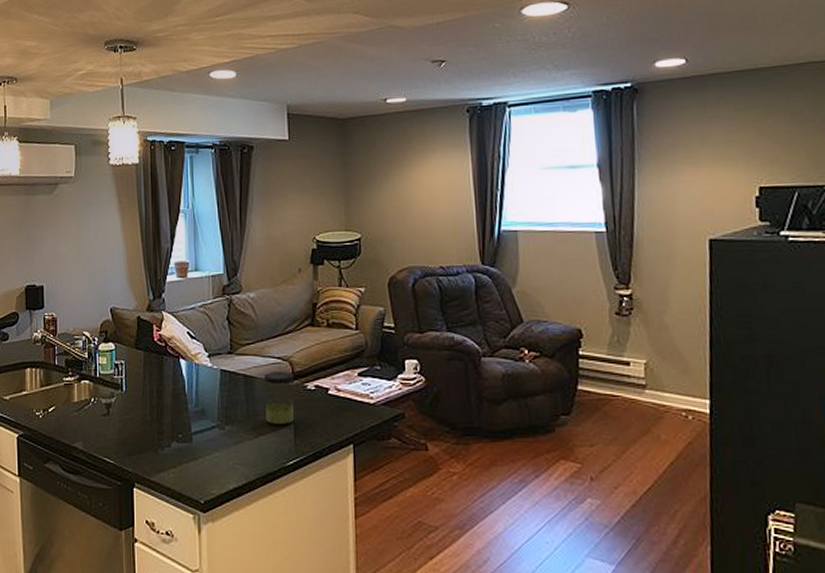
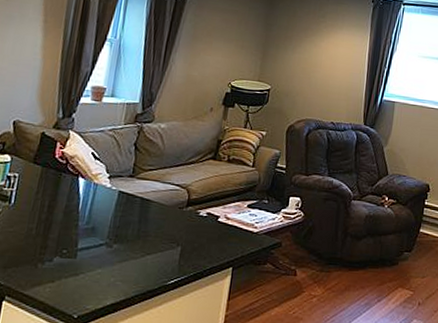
jar: present [265,372,294,425] -> none [155,197,189,246]

